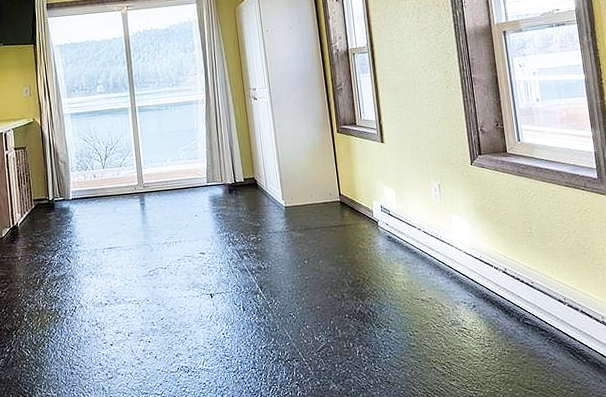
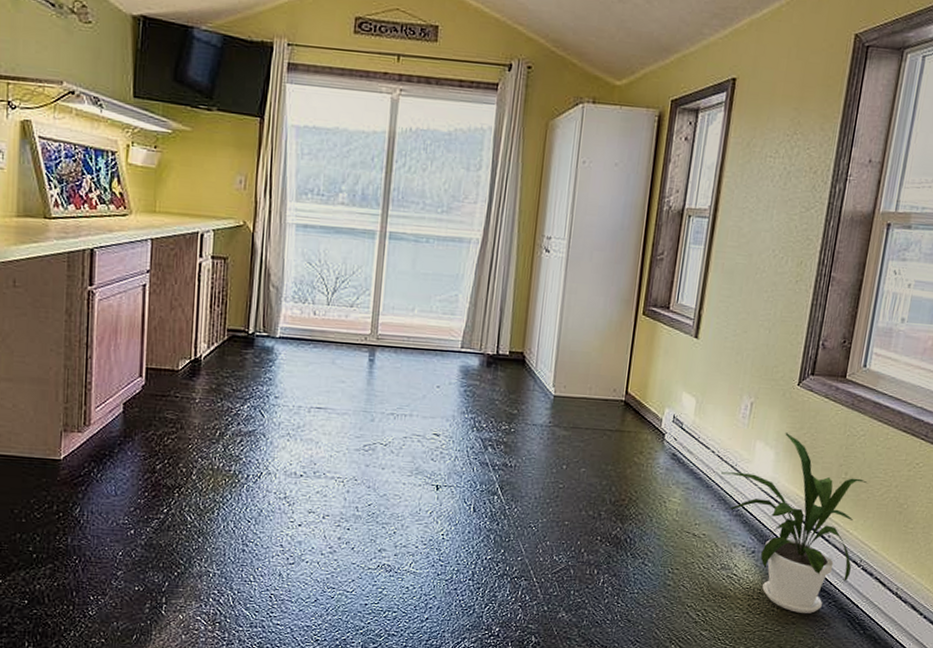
house plant: none [430,204,559,353] -> present [721,433,869,613]

